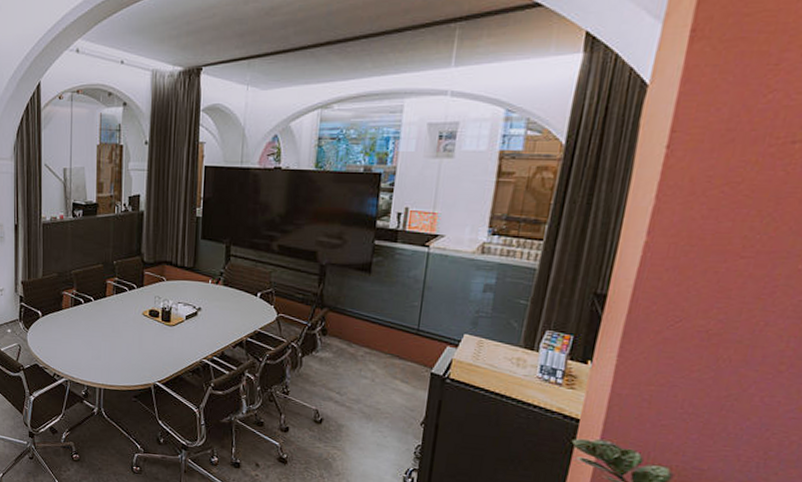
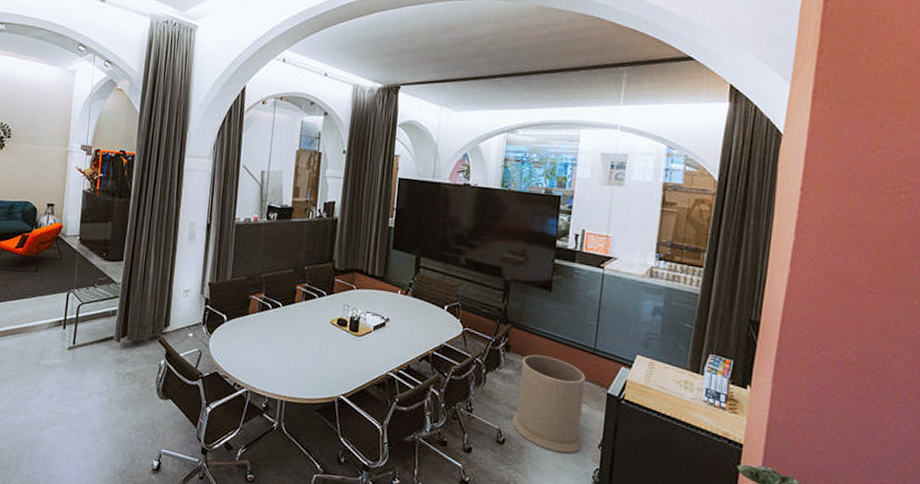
trash can: none [329,337,408,431] -> present [511,354,586,454]

